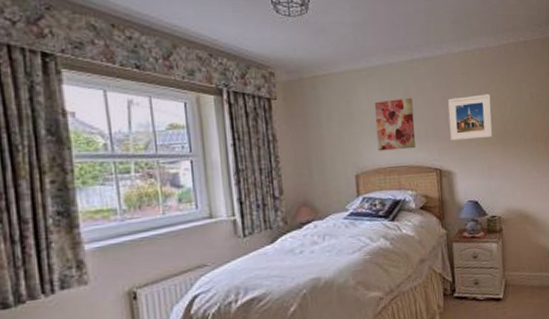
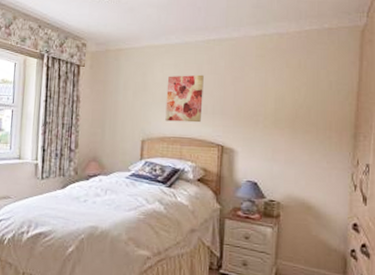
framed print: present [448,94,493,141] -> none [237,78,284,122]

